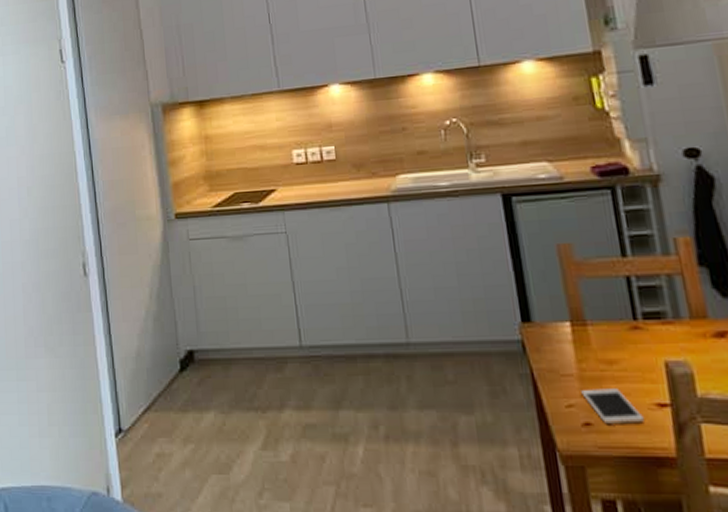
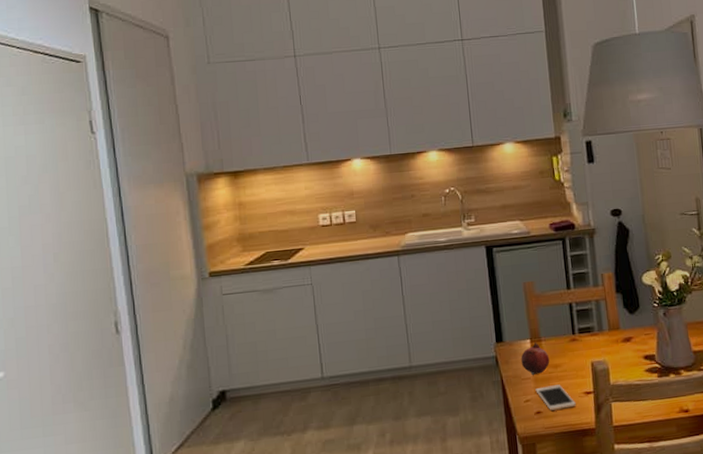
fruit: none [558,326,601,372] -> present [521,342,550,376]

